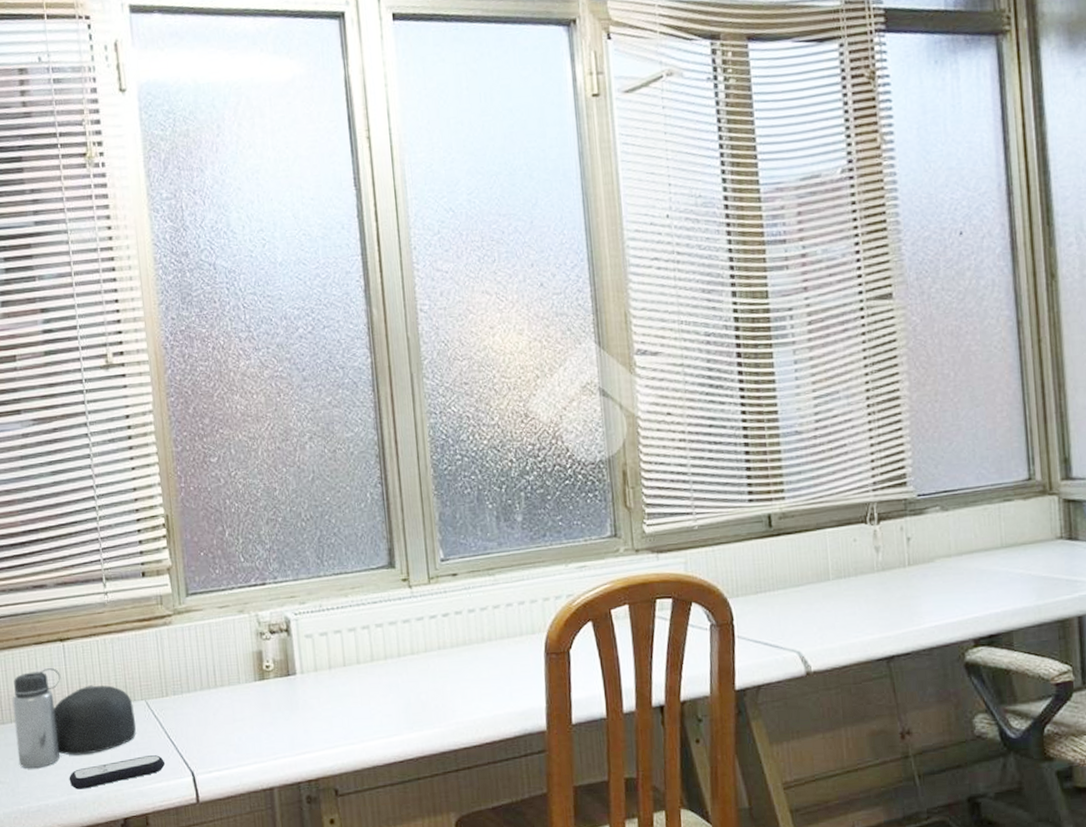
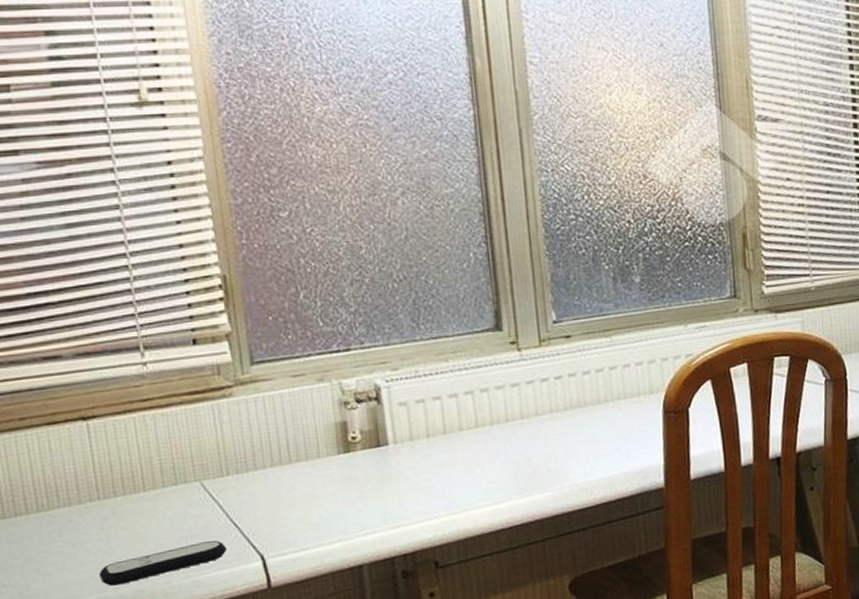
water bottle: present [12,668,136,768] -> none [16,451,189,567]

